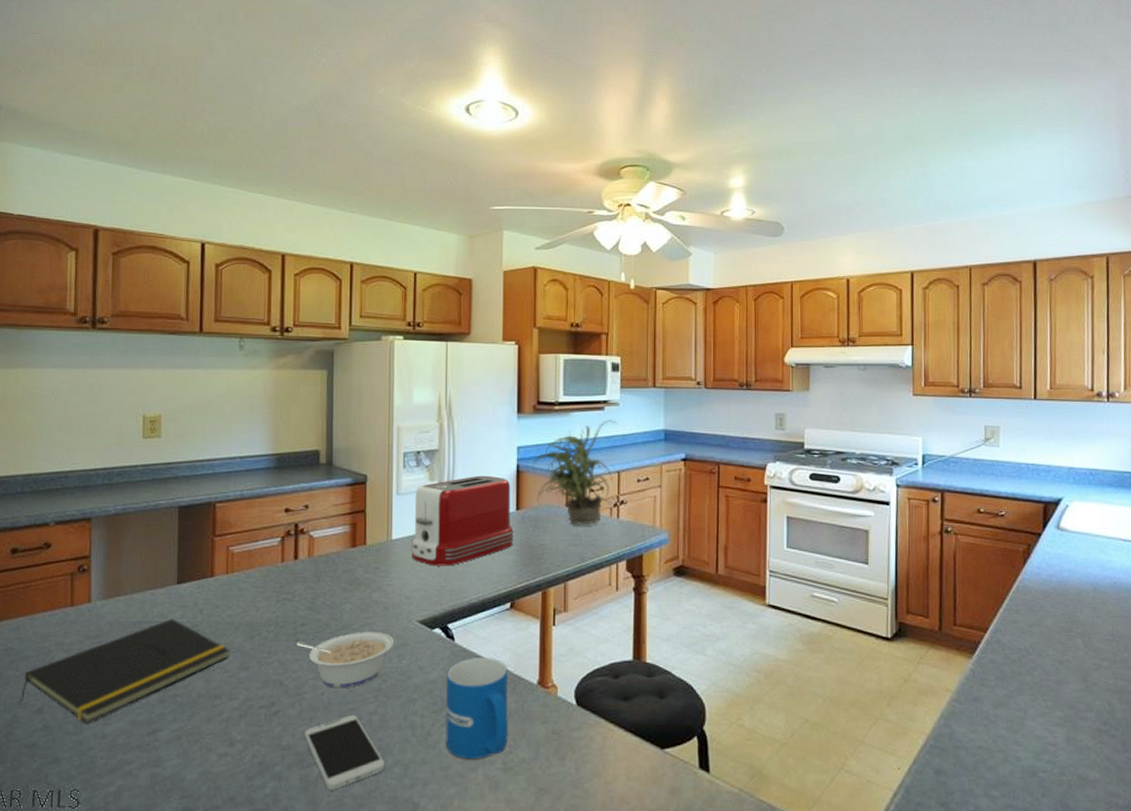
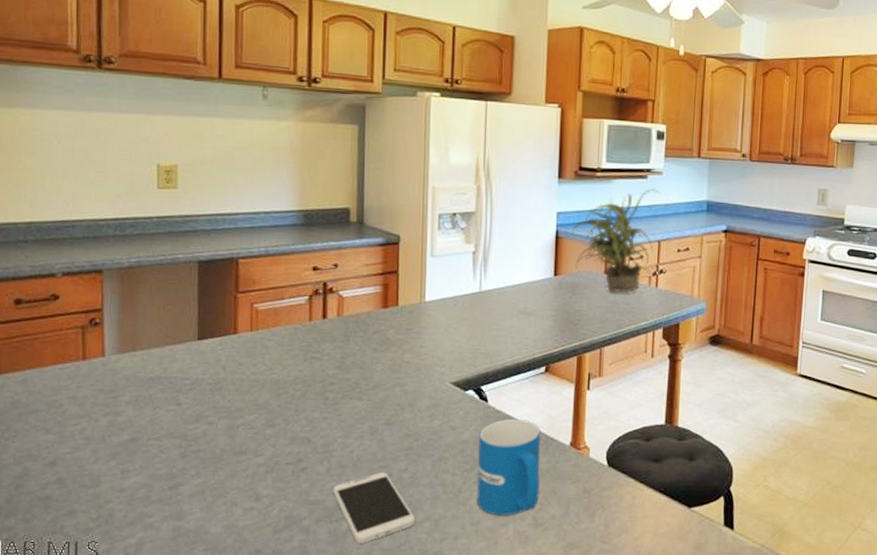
notepad: present [19,618,230,723] -> none [30,374,255,476]
legume: present [296,632,395,687] -> none [325,392,427,446]
toaster: present [411,475,514,566] -> none [445,240,551,330]

